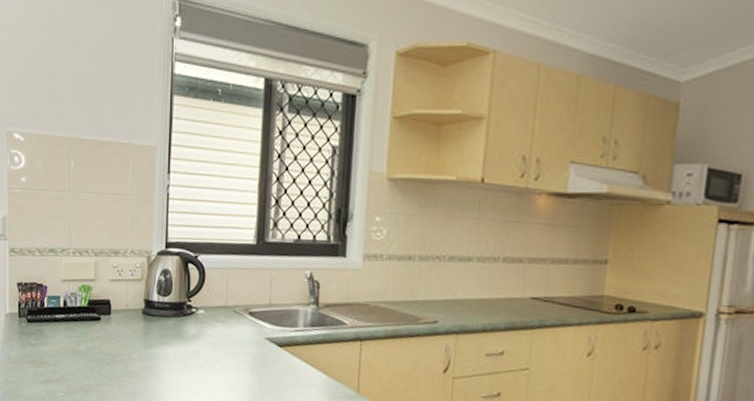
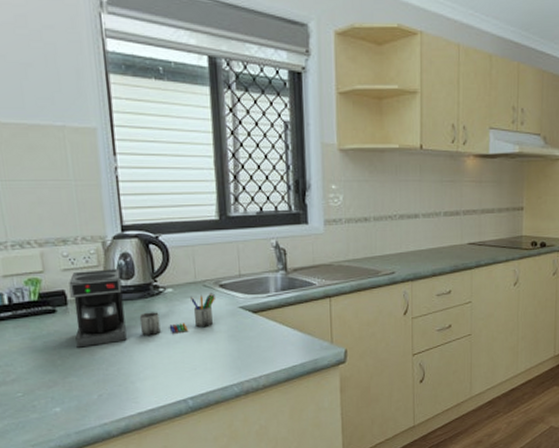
coffee maker: none [113,283,243,358] -> present [69,269,215,348]

